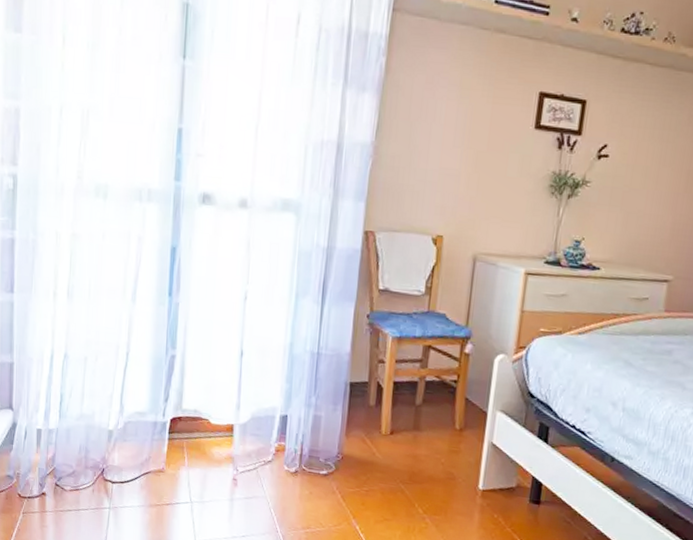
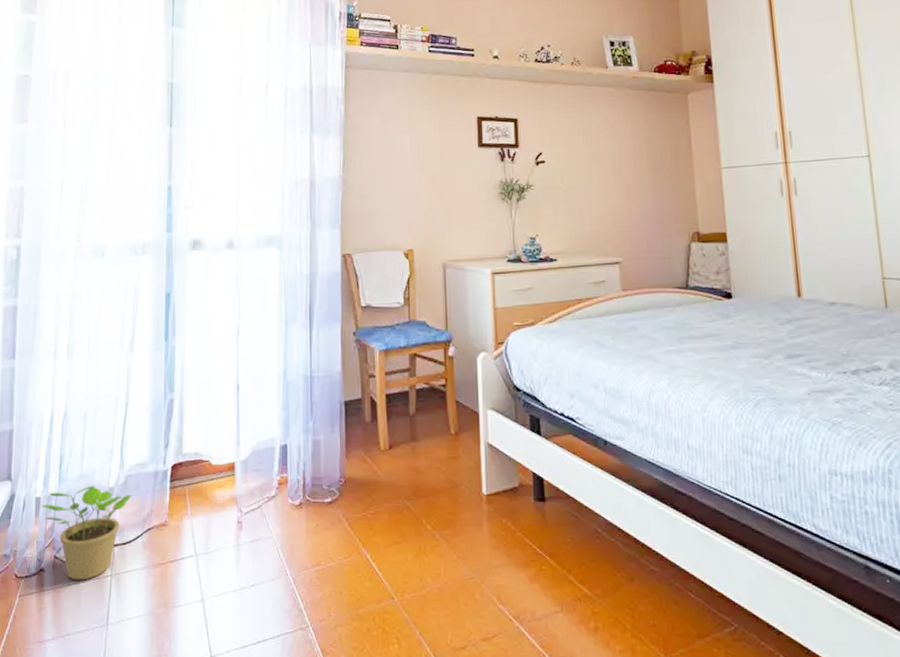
potted plant: none [42,425,130,508] -> present [40,486,131,581]

